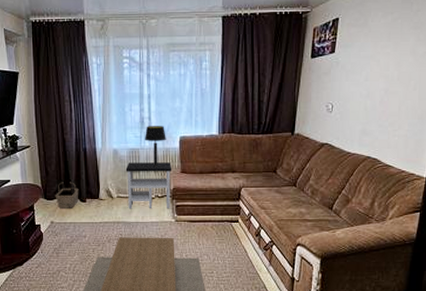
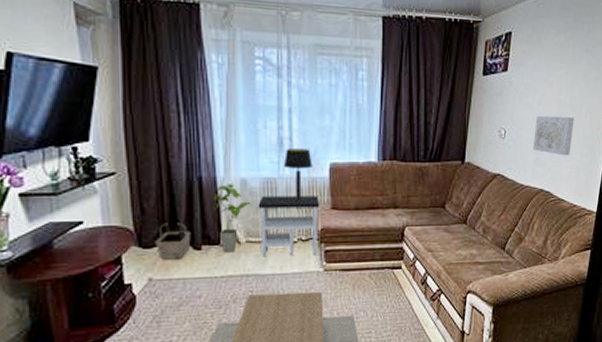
house plant: none [94,153,122,205] -> present [213,184,253,253]
wall art: none [360,90,403,126] -> present [533,115,574,156]

